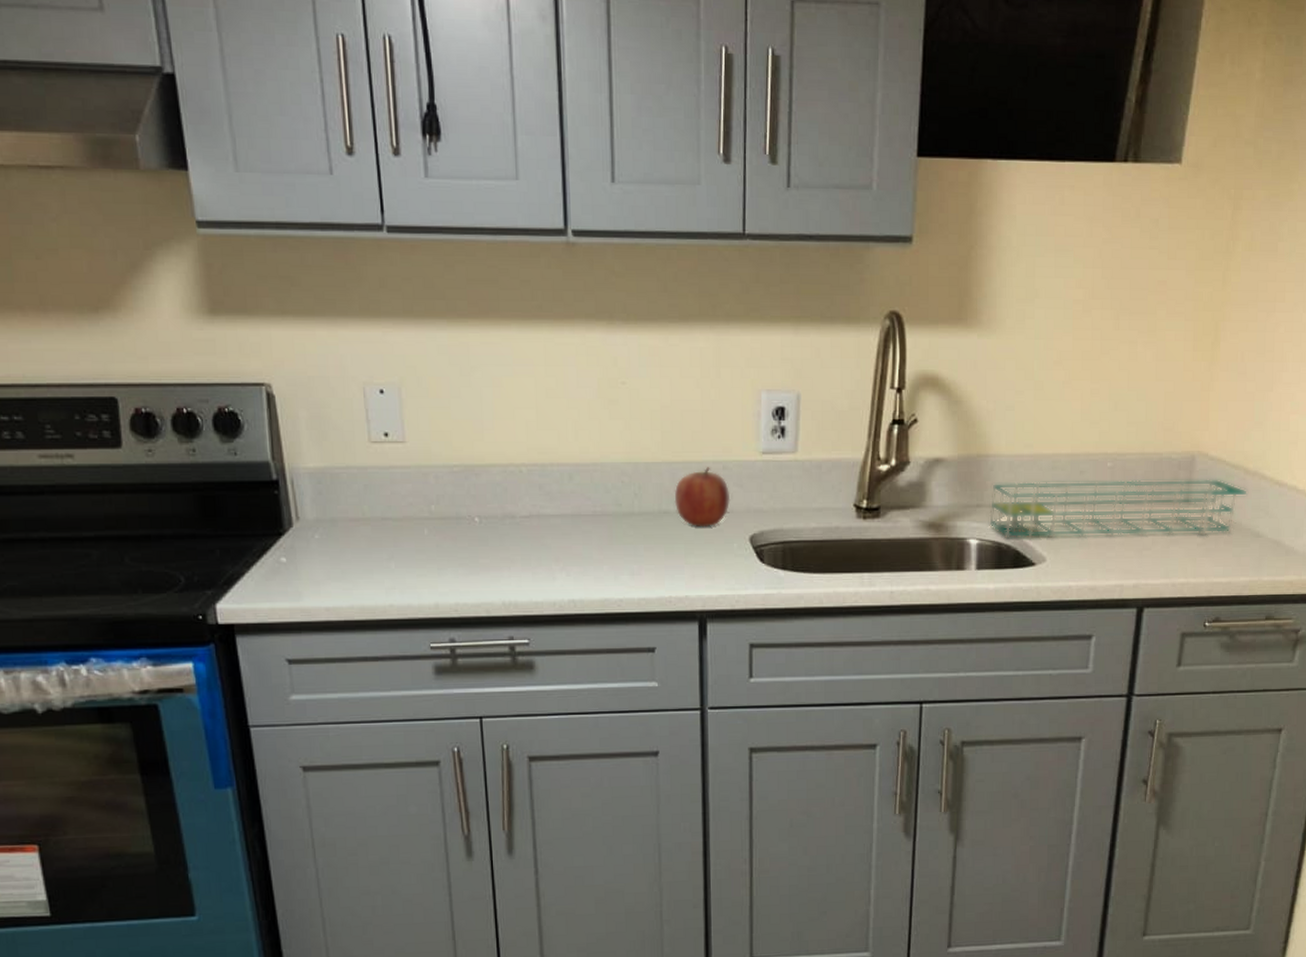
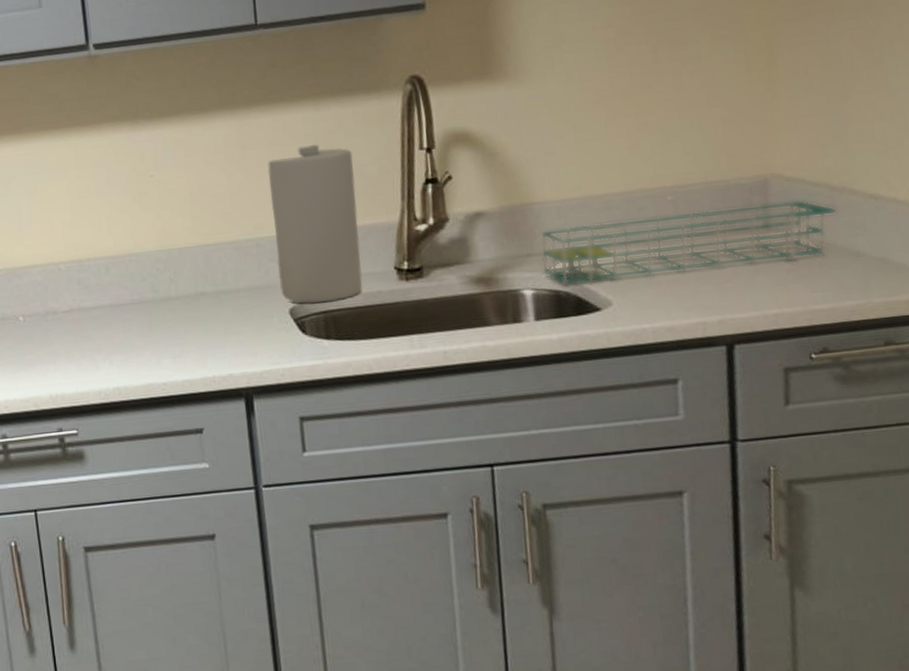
fruit: present [674,467,731,528] -> none [210,246,267,305]
paper towel holder: none [741,370,826,533] -> present [267,144,363,304]

